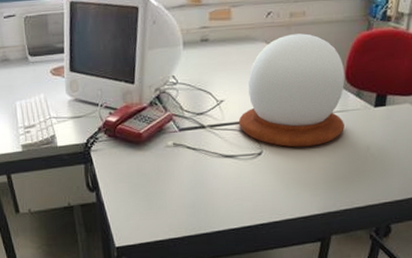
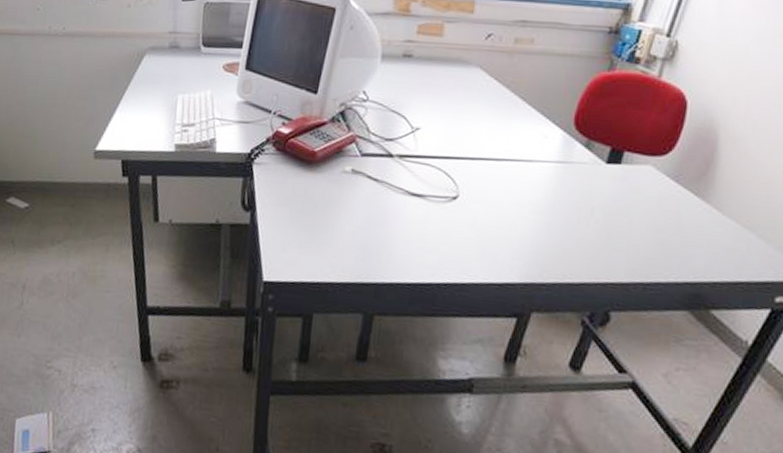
snow globe: present [238,33,345,147] -> none [433,63,574,199]

